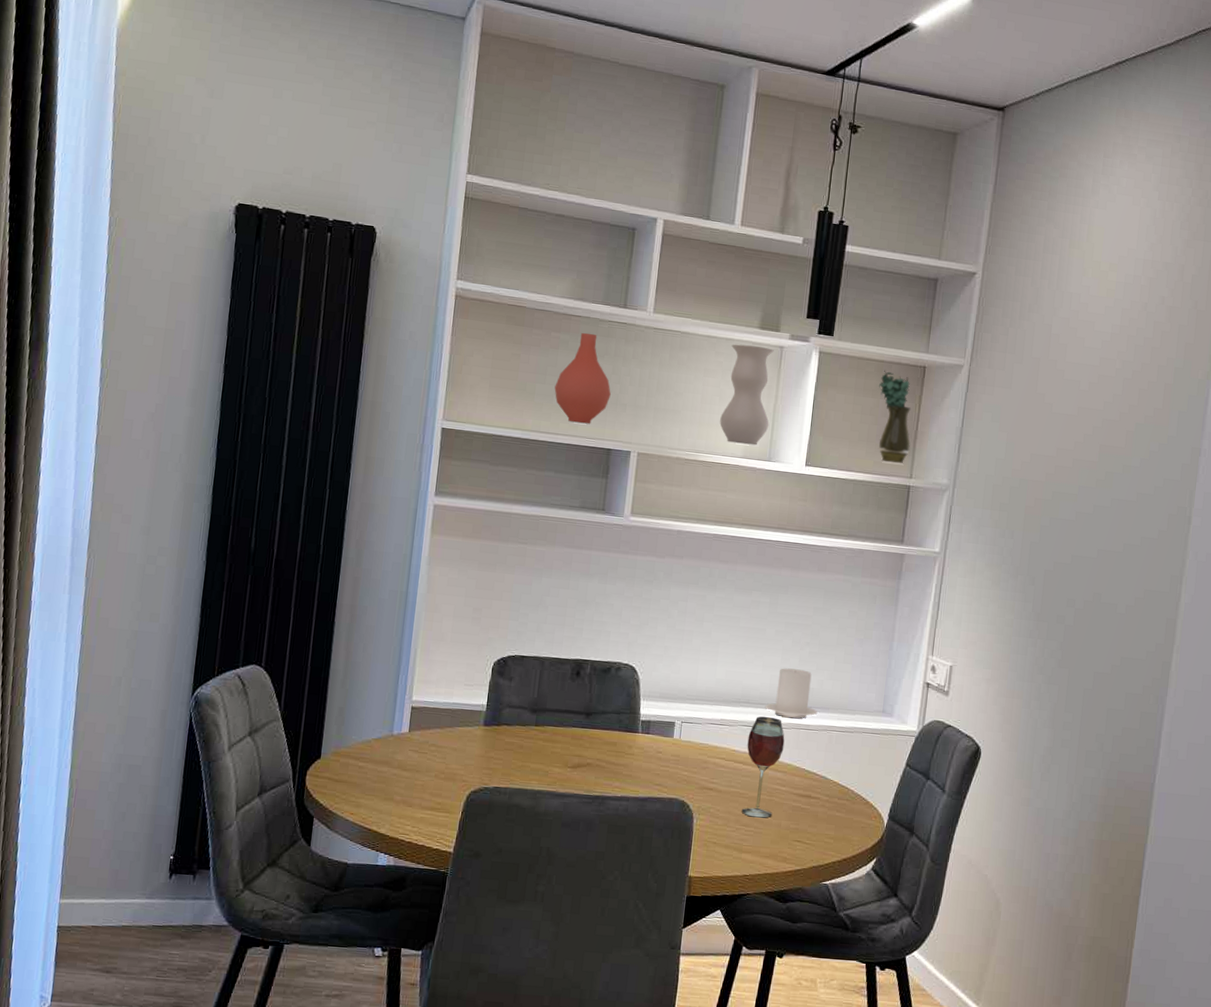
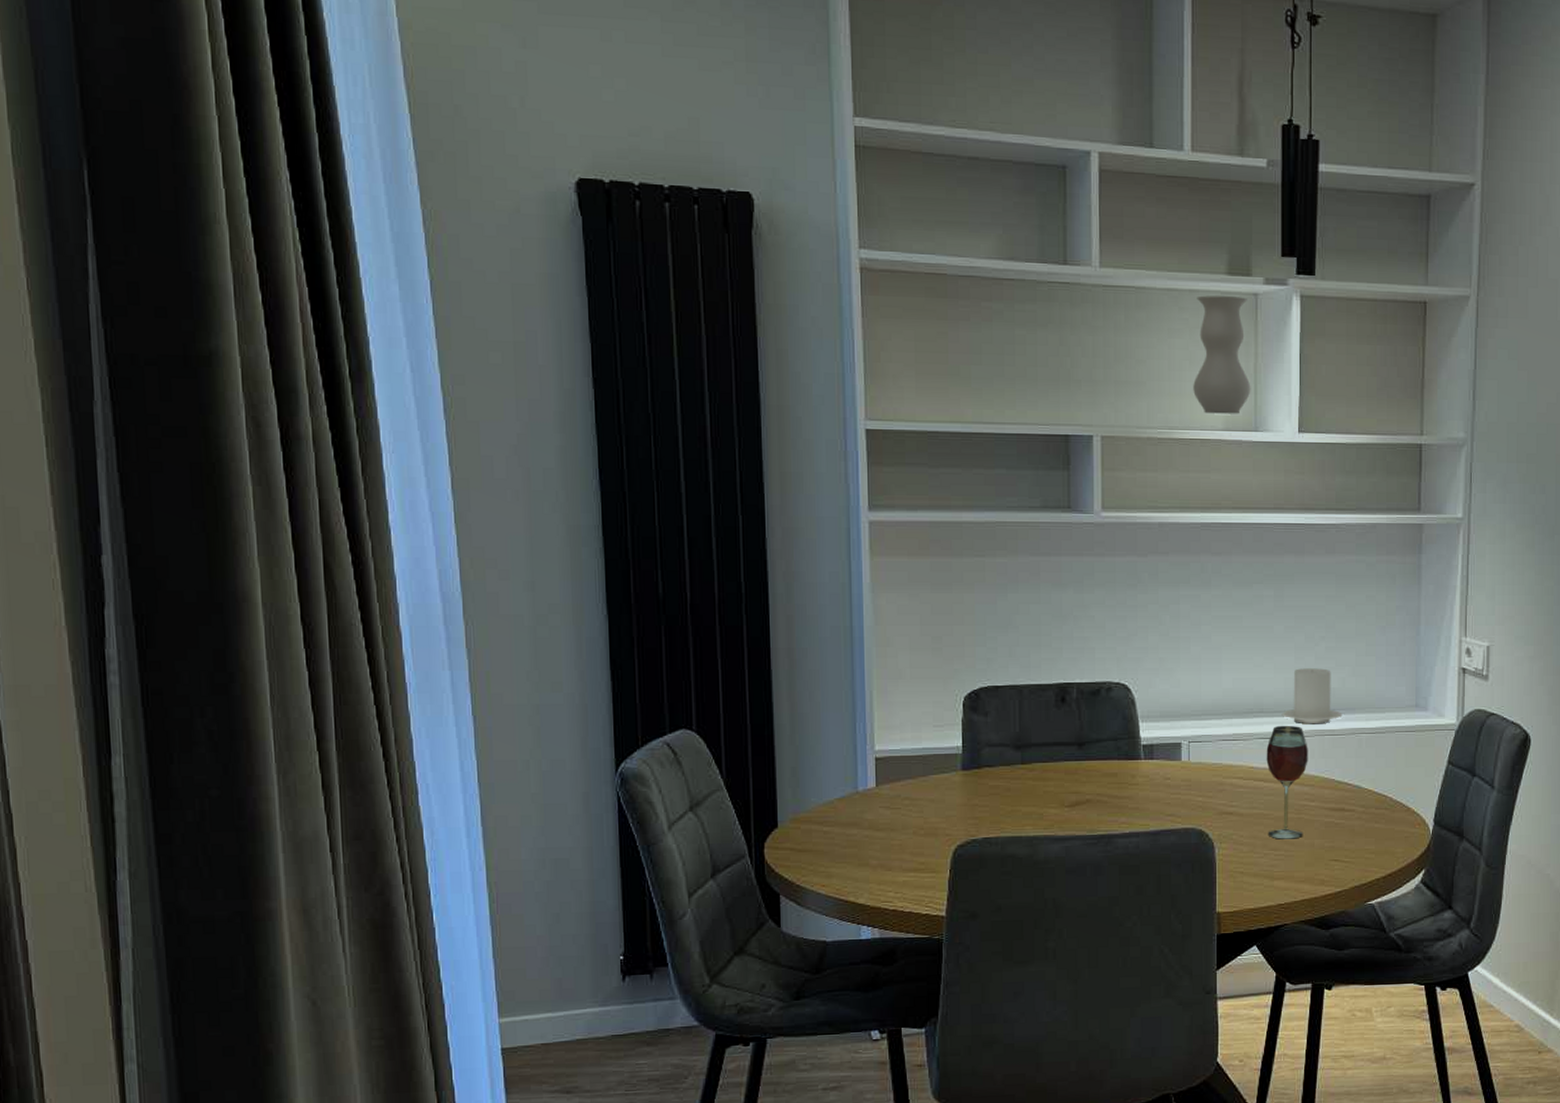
vase: present [554,332,611,424] -> none [993,298,1061,408]
vase: present [879,370,911,464] -> none [1374,310,1417,420]

